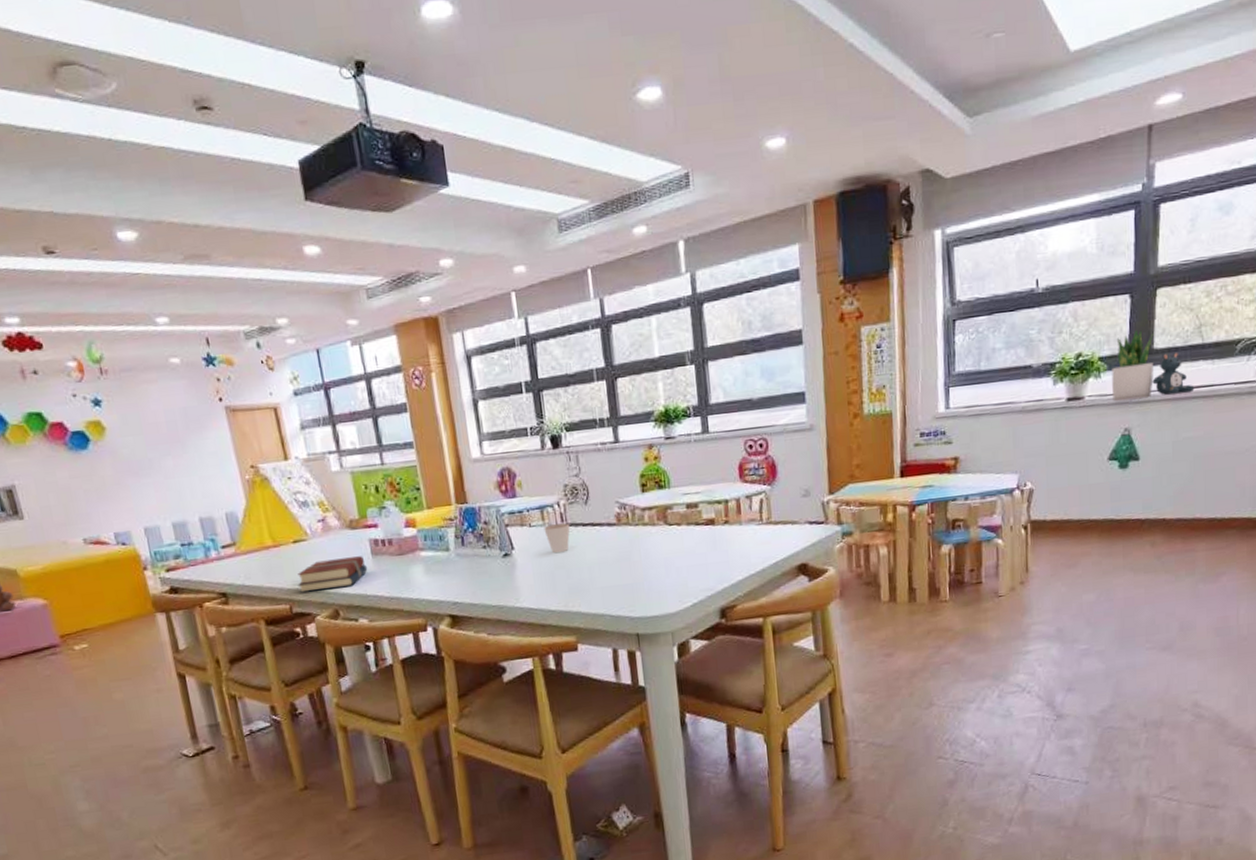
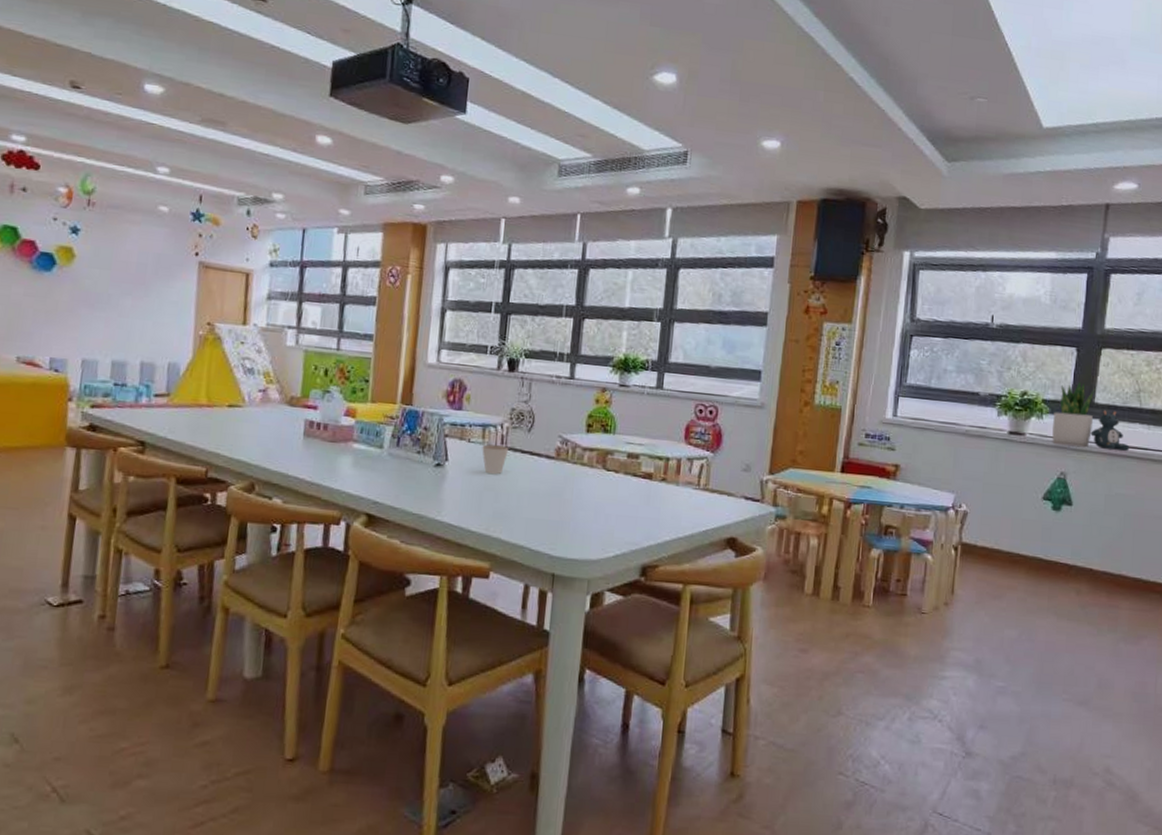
books: present [297,556,368,593] -> none [220,430,296,463]

